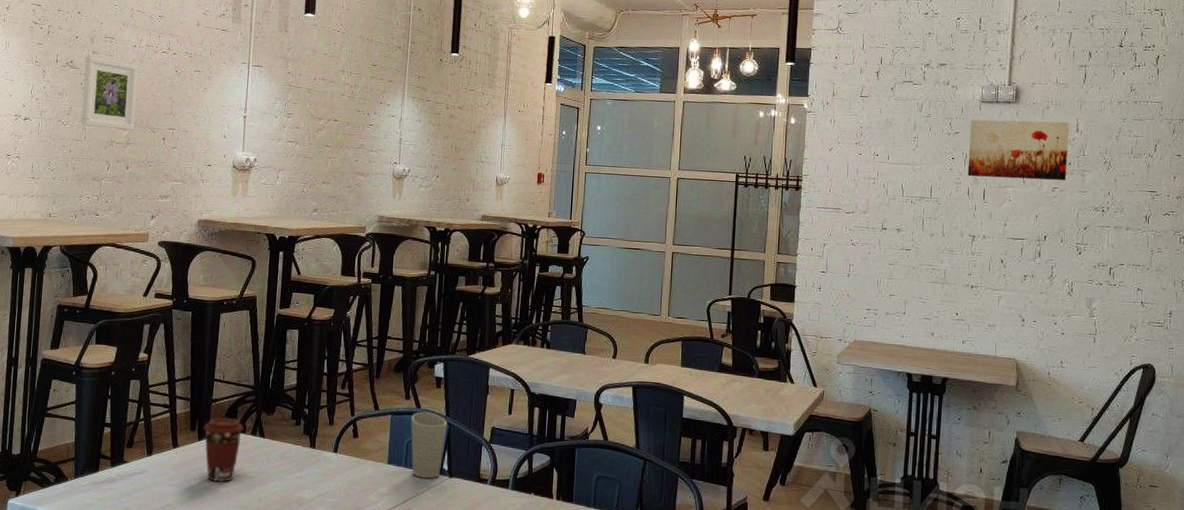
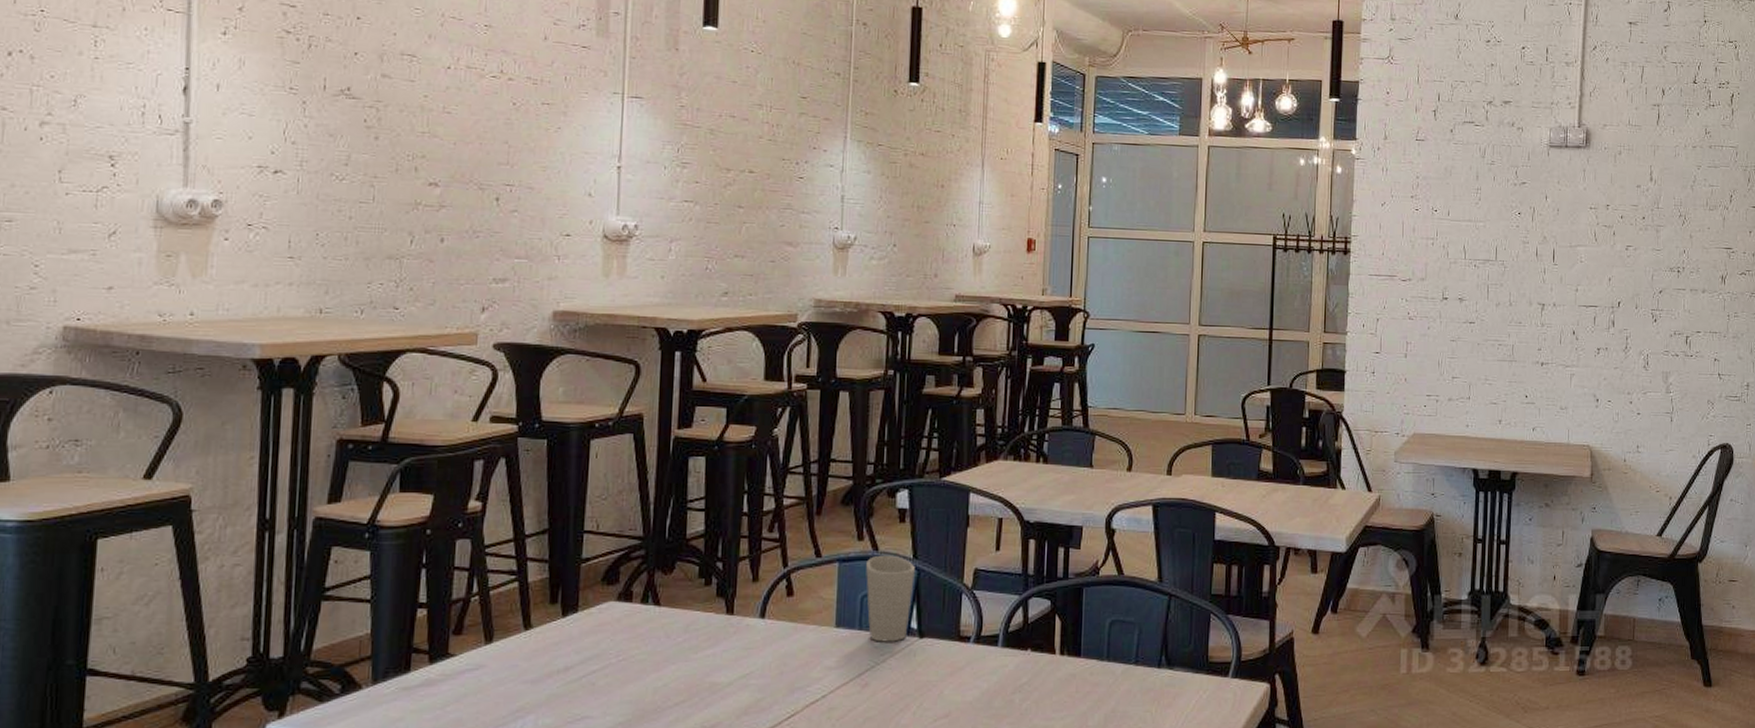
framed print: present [81,56,138,131] -> none [367,81,454,188]
coffee cup: present [203,417,244,482] -> none [569,582,630,671]
wall art: present [967,120,1070,181] -> none [1535,167,1643,238]

